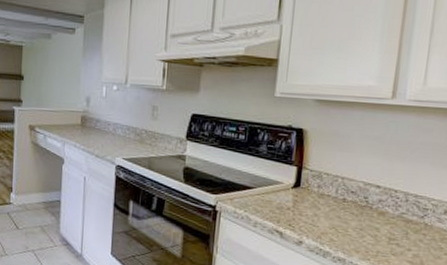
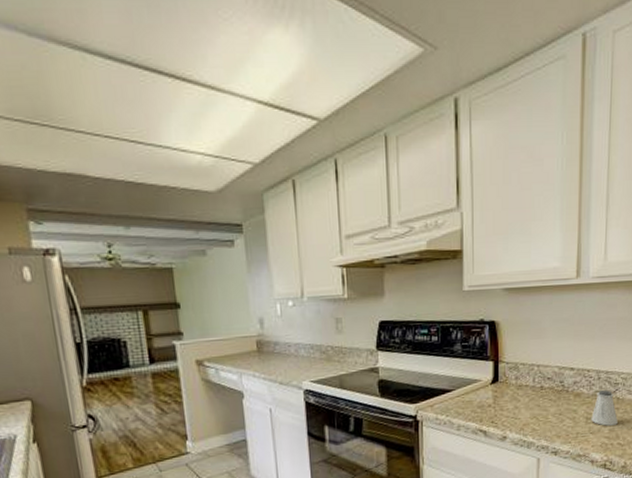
saltshaker: none [394,213,424,251] -> present [591,390,618,426]

